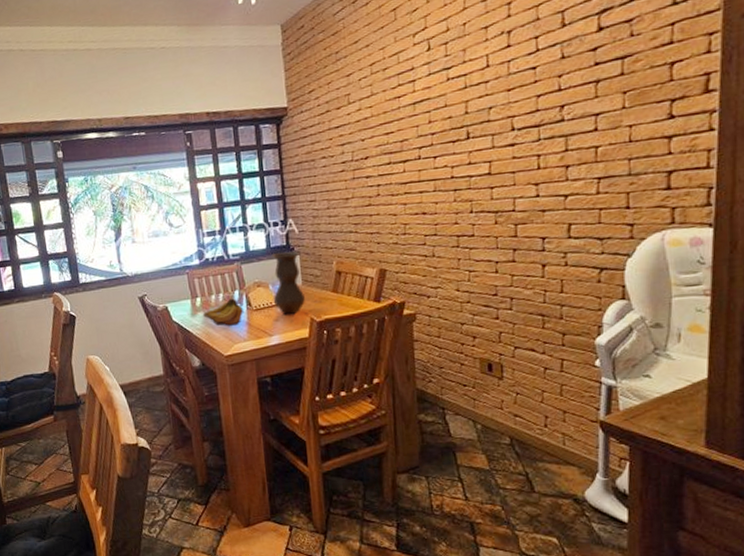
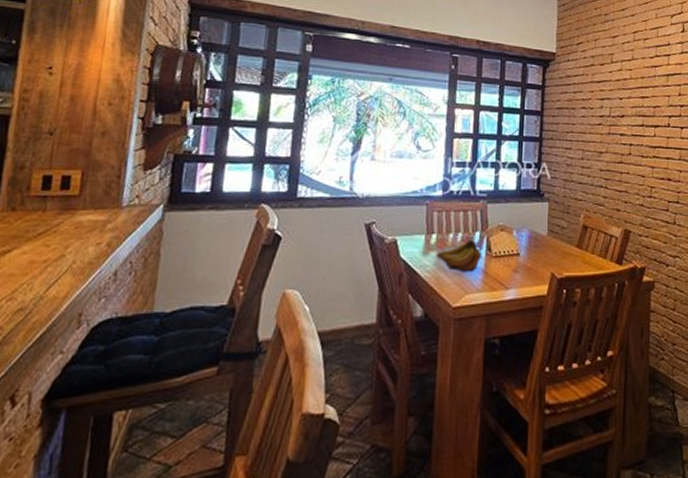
vase: present [272,251,306,314] -> none [515,197,550,266]

